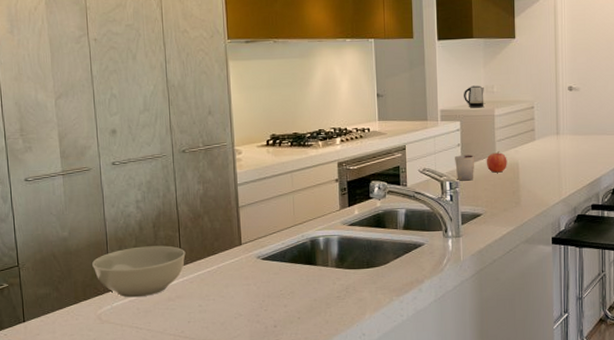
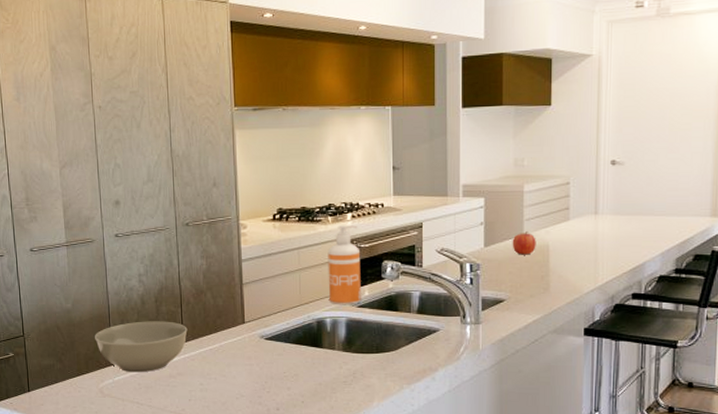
soap dispenser: none [319,149,351,225] -> present [328,225,361,305]
cup: present [455,155,475,181] -> none [477,234,500,263]
kettle: present [464,85,484,108] -> none [490,158,513,183]

